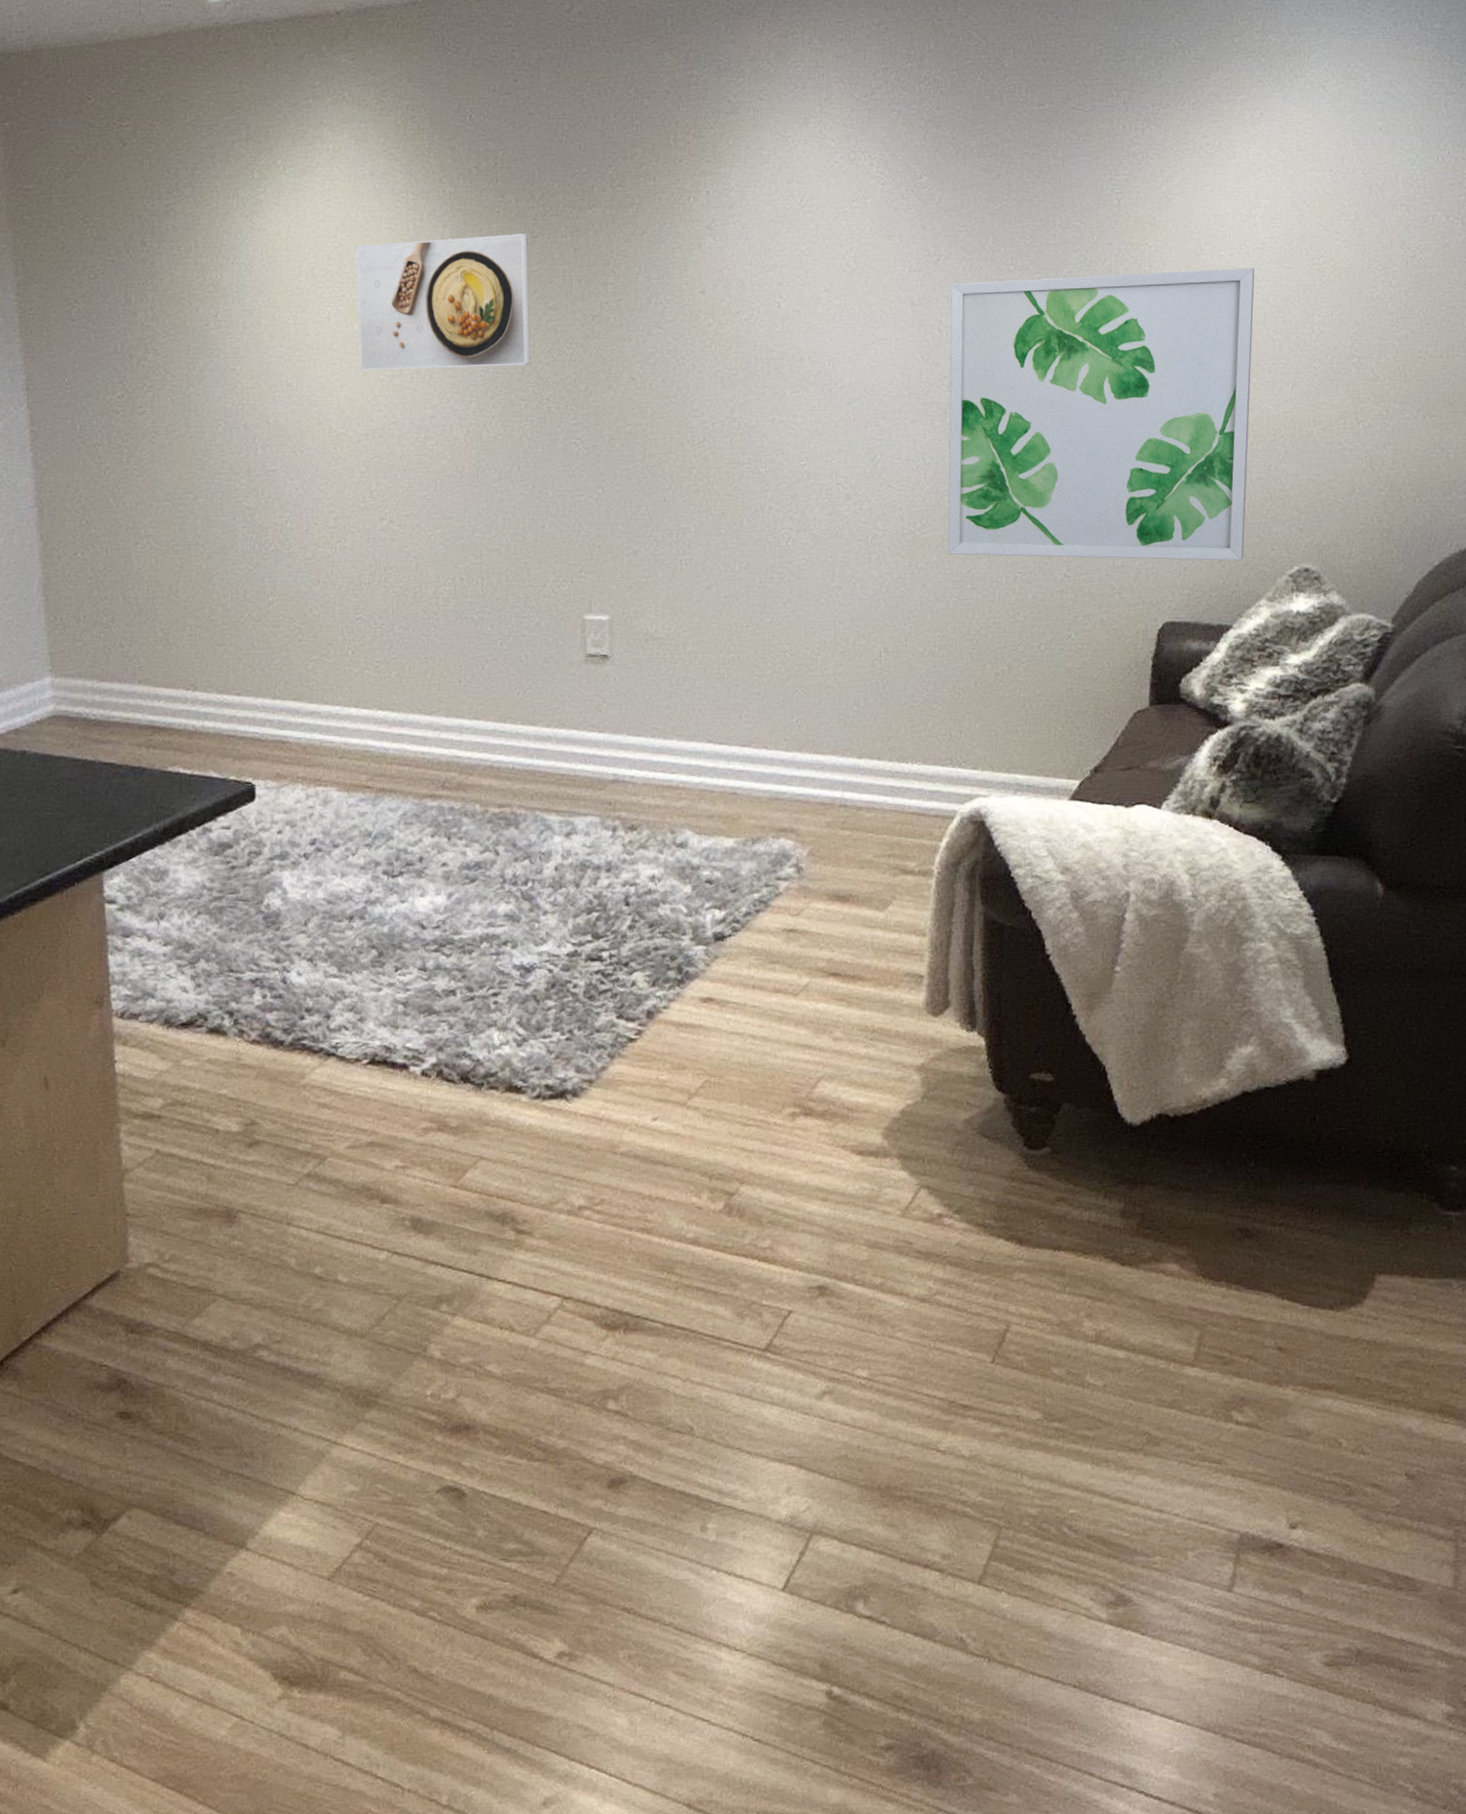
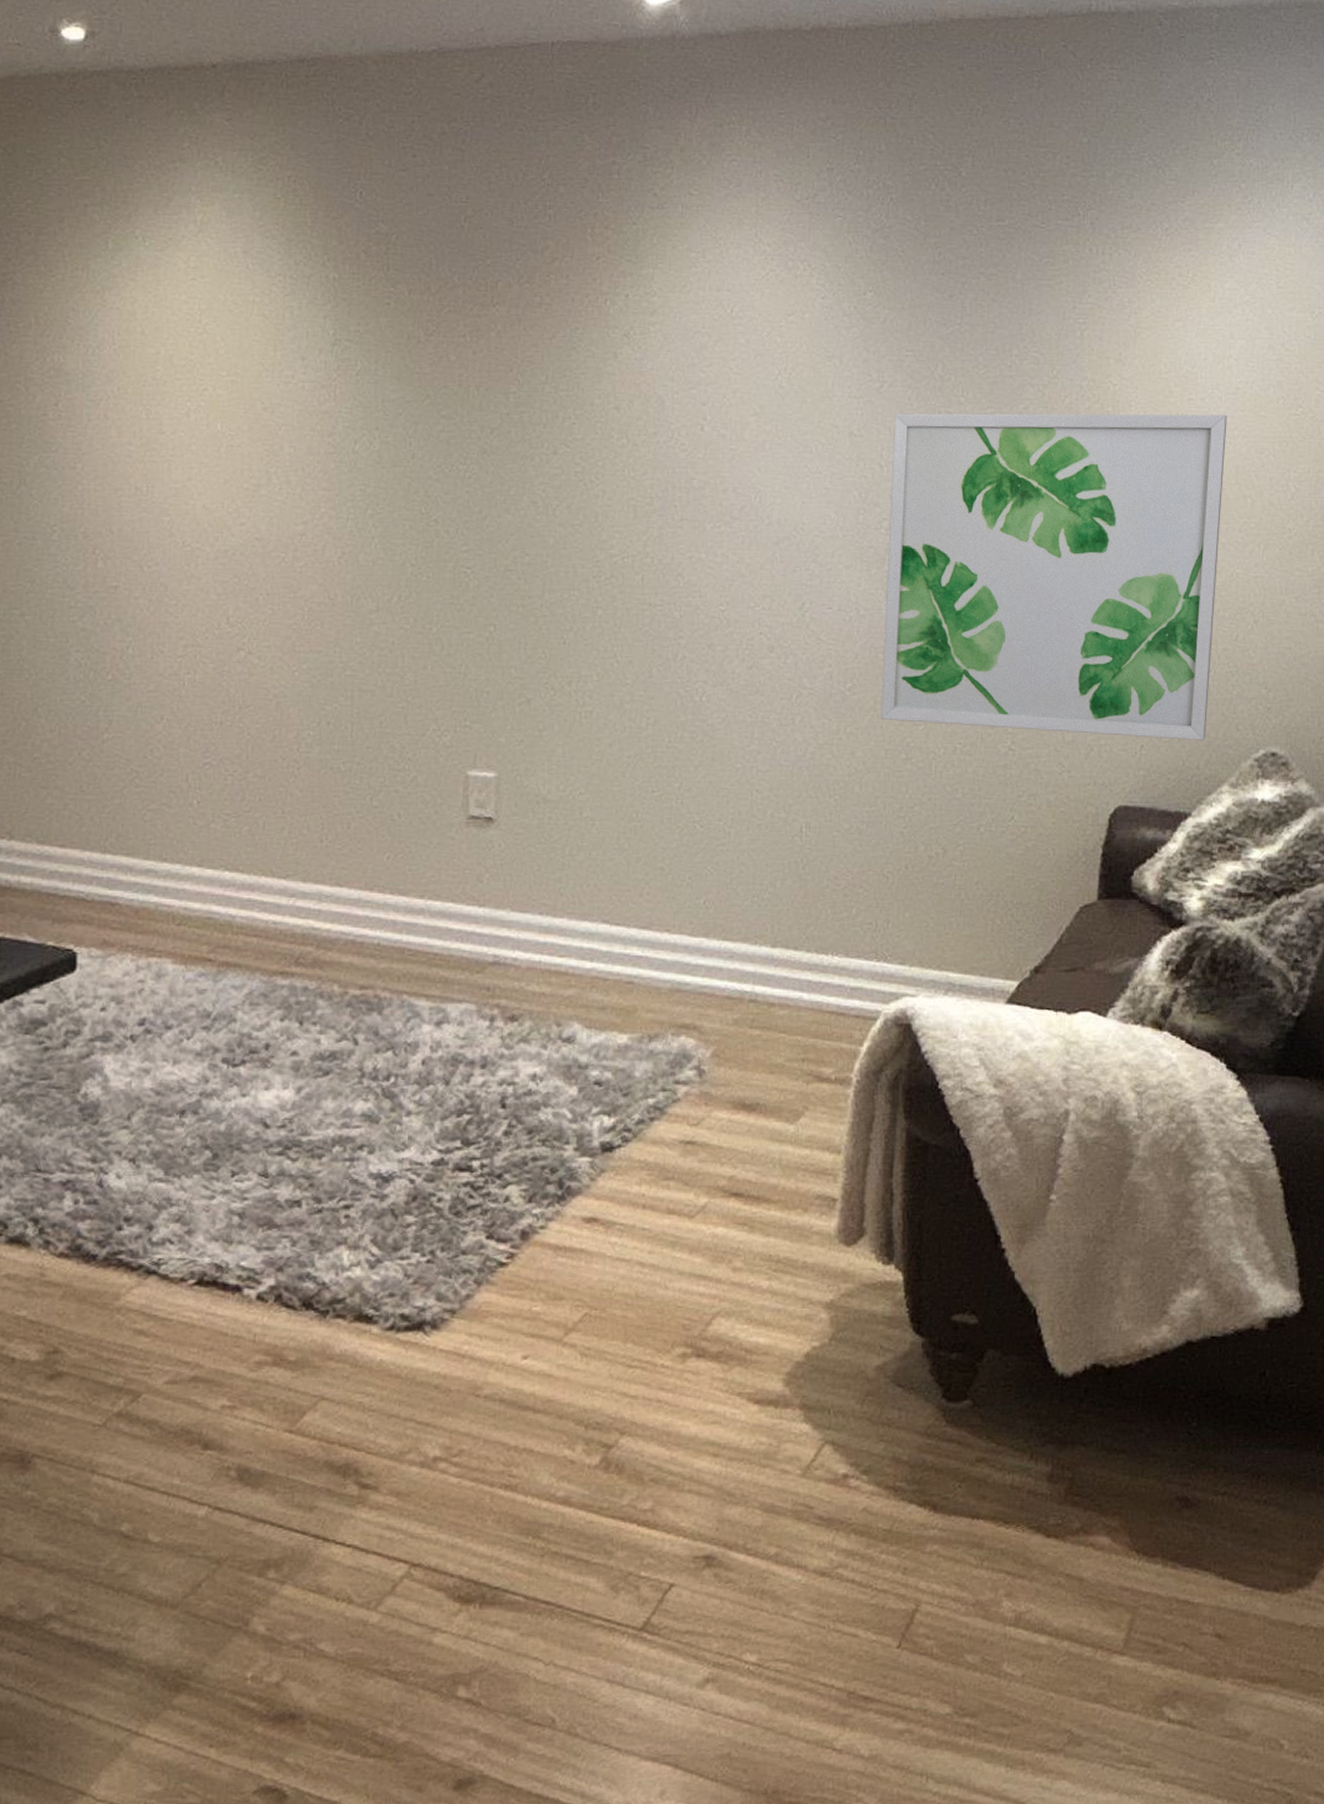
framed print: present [355,234,530,371] -> none [221,330,421,480]

